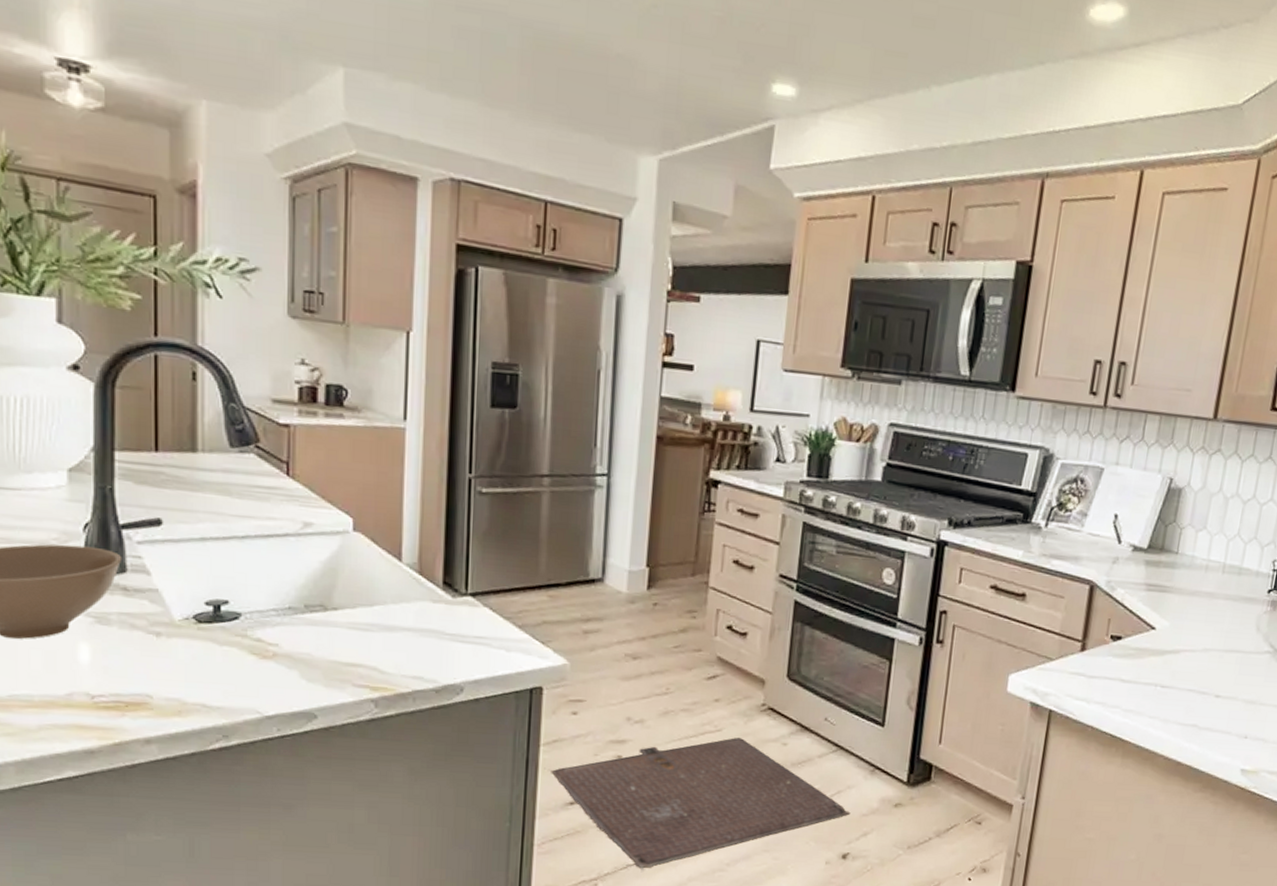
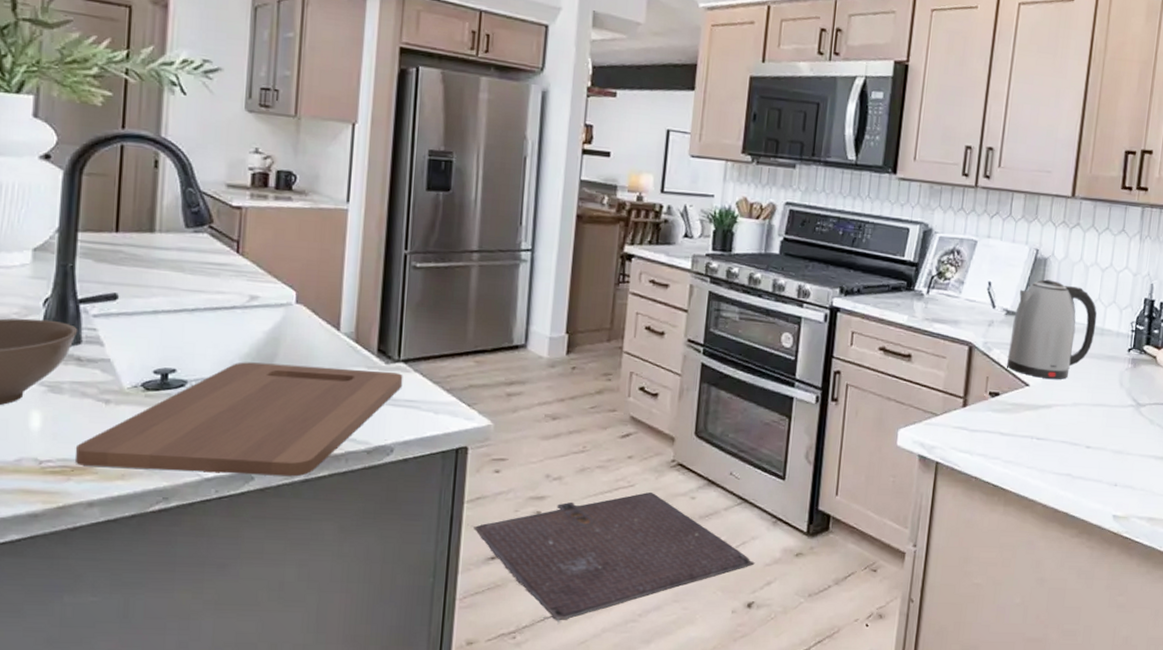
cutting board: none [128,593,472,716] -> present [75,362,403,477]
kettle: none [1131,512,1236,623] -> present [1006,279,1098,379]

